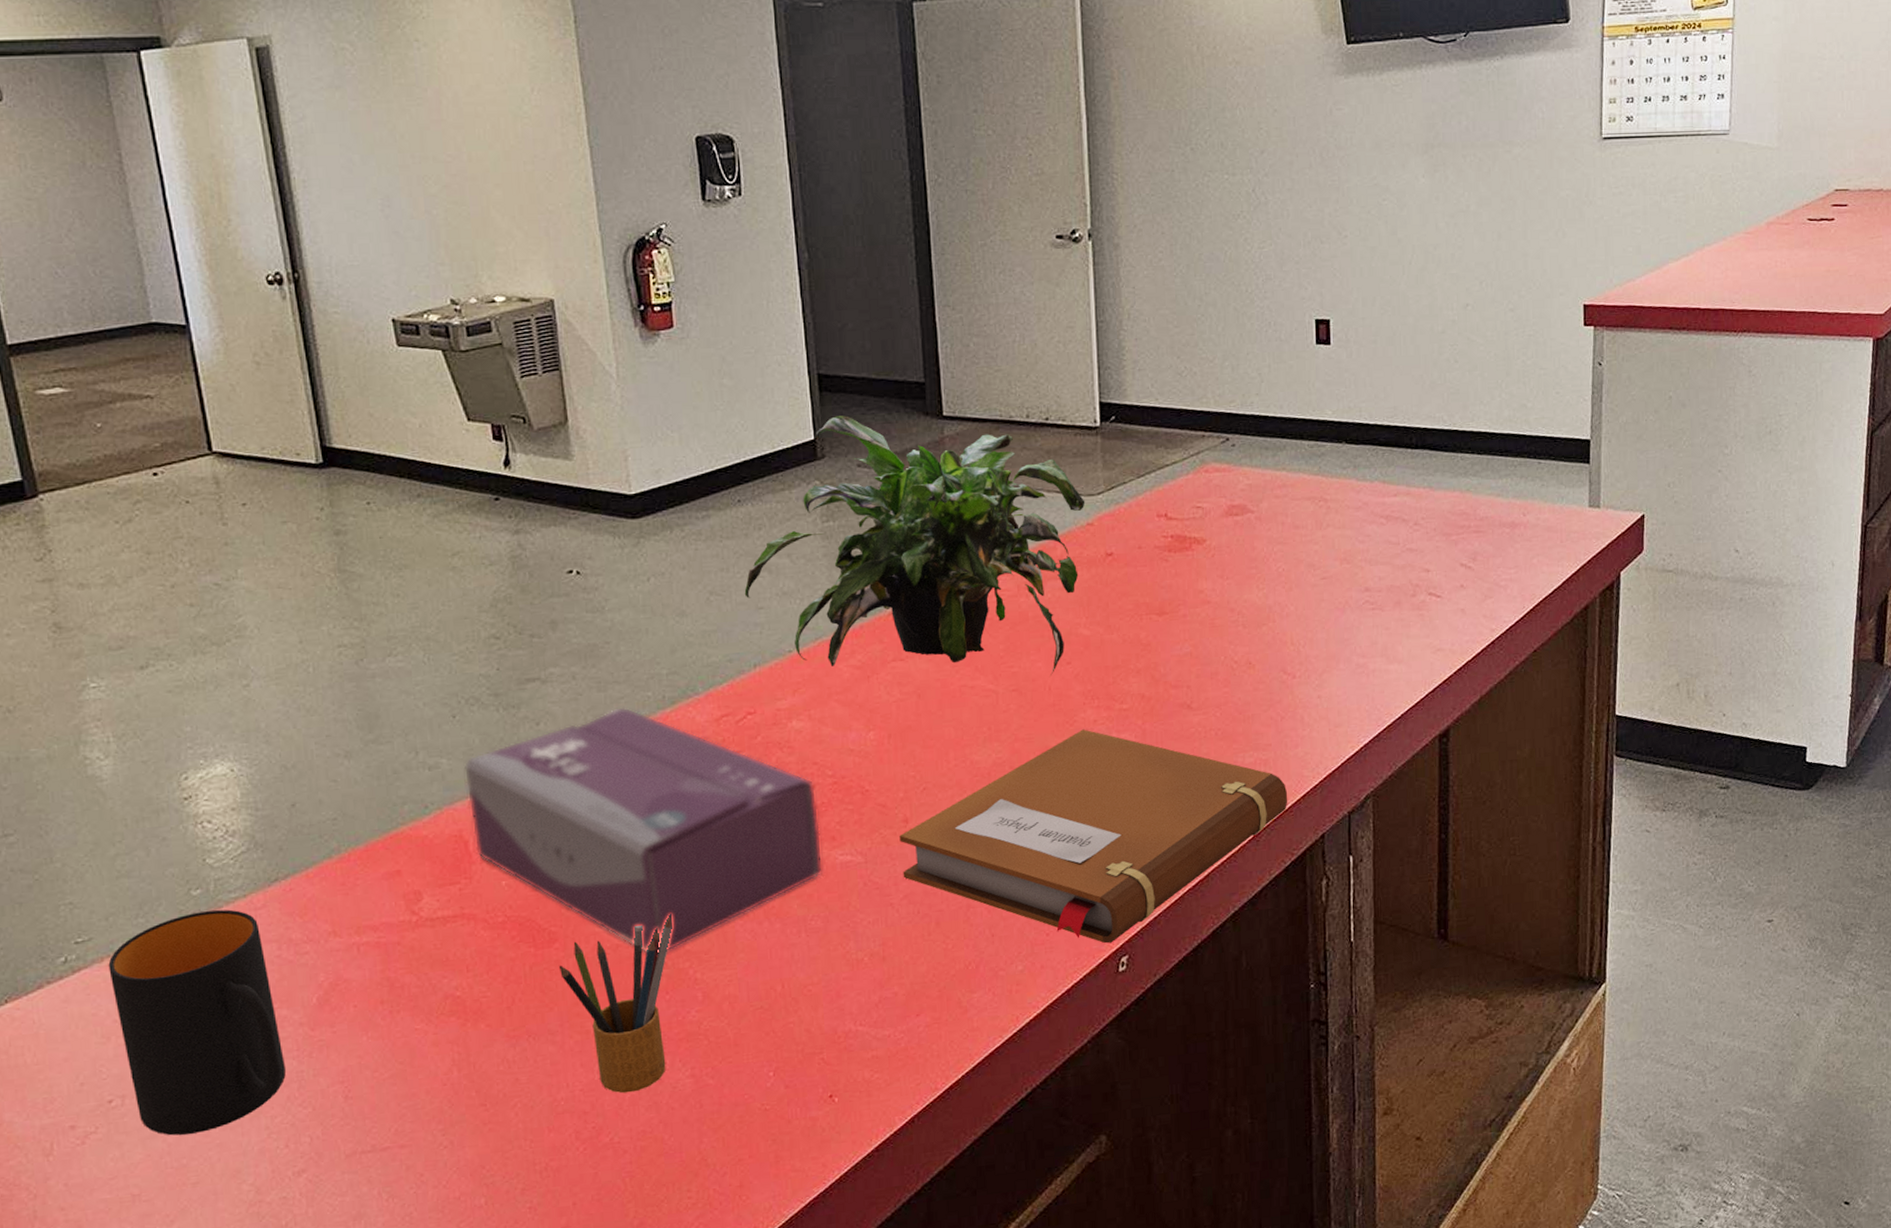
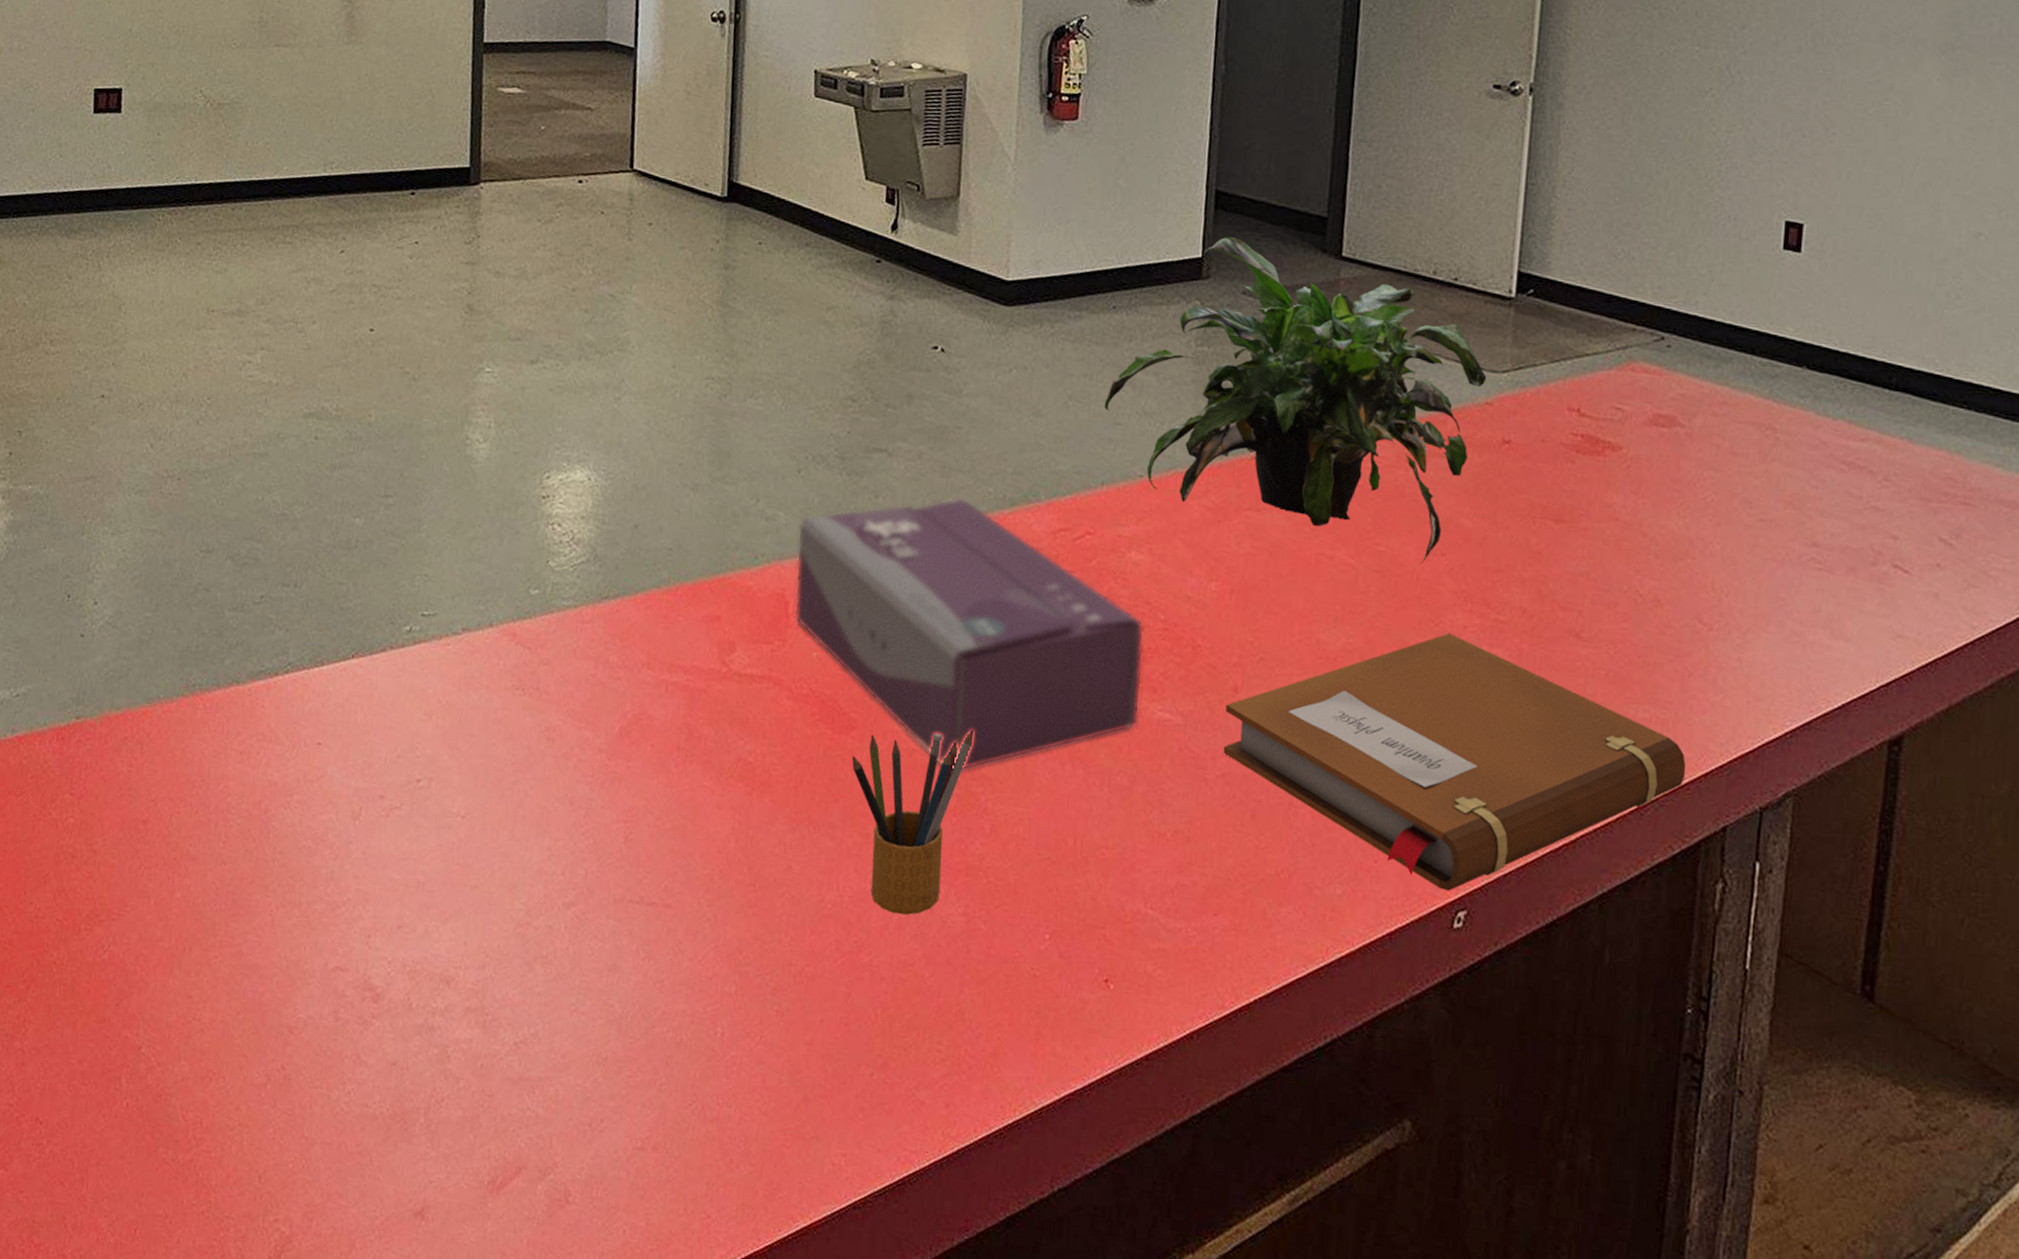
mug: present [108,909,286,1136] -> none [440,611,582,837]

